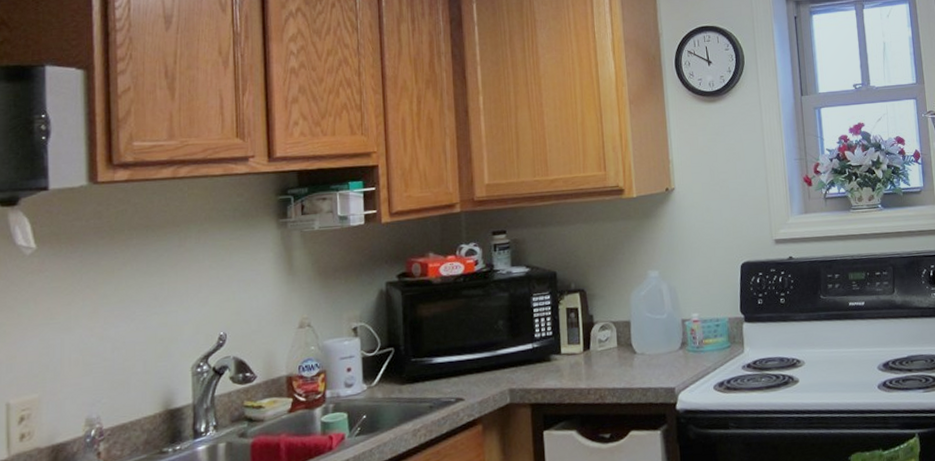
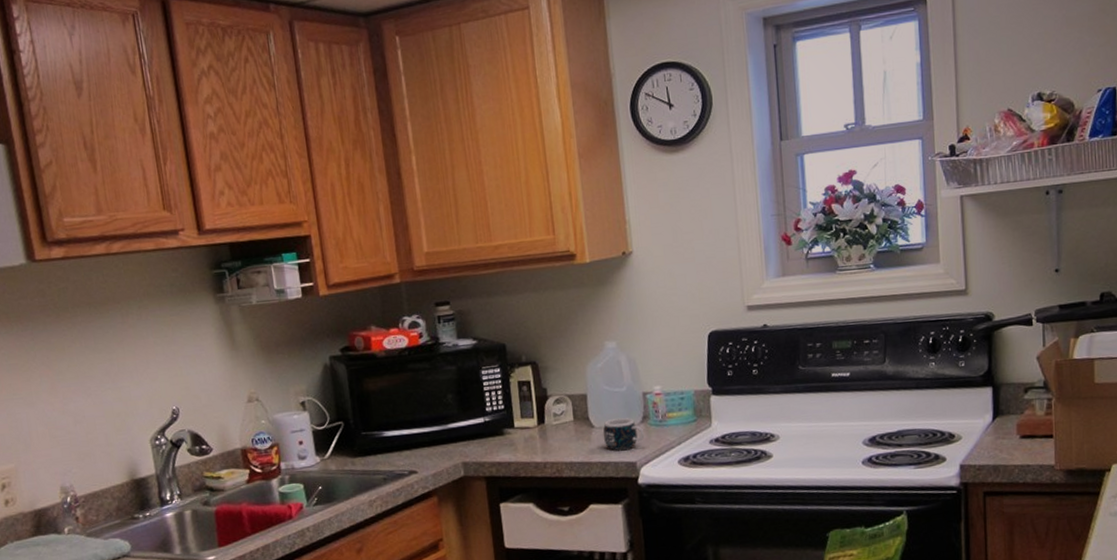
mug: none [644,344,683,376] -> present [603,417,645,450]

